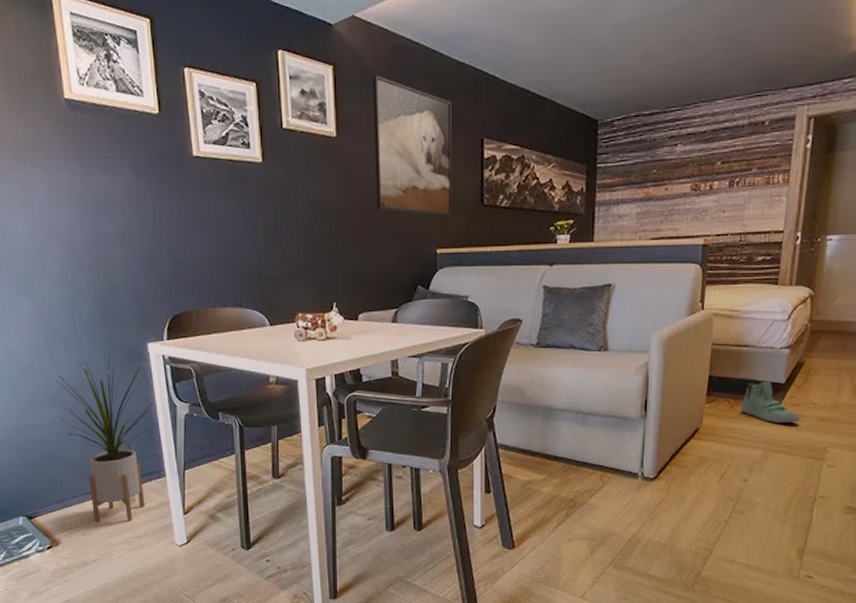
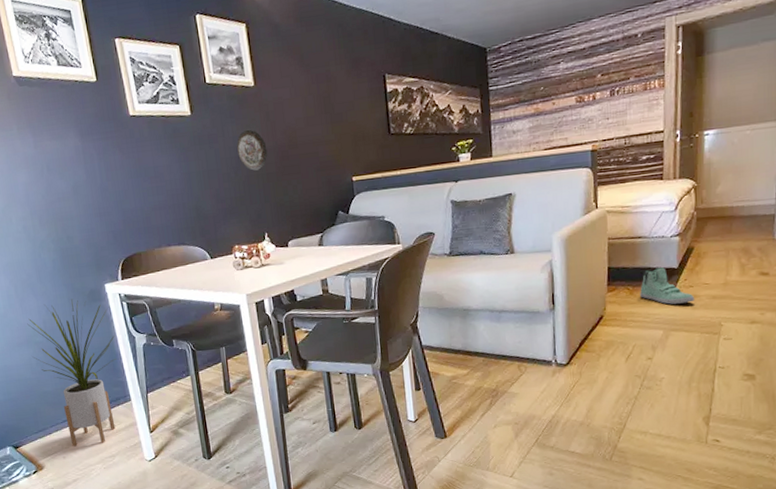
decorative plate: none [310,184,345,231] -> present [236,129,268,171]
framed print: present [373,74,452,216] -> none [281,27,363,148]

